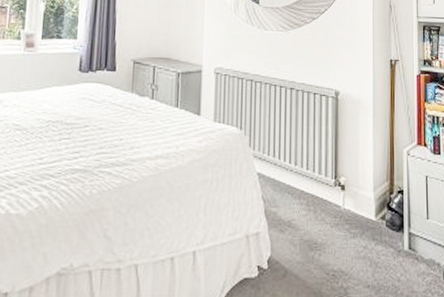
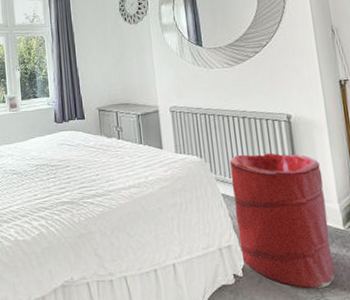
laundry hamper: none [269,130,362,284] -> present [230,153,335,288]

